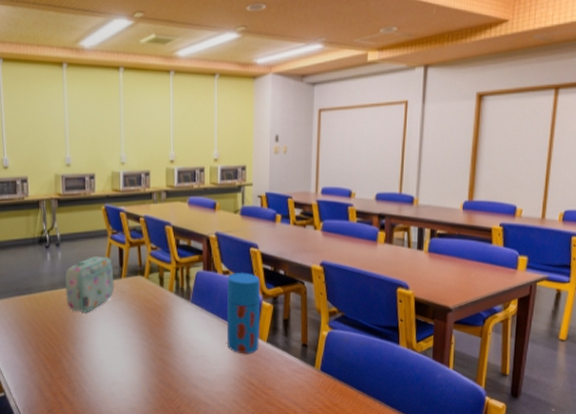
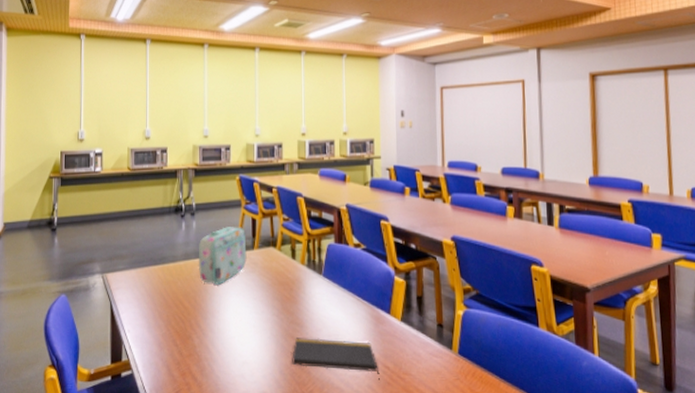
notepad: none [160,359,245,396] -> present [292,338,380,381]
thermos: present [226,273,260,354] -> none [359,246,393,334]

